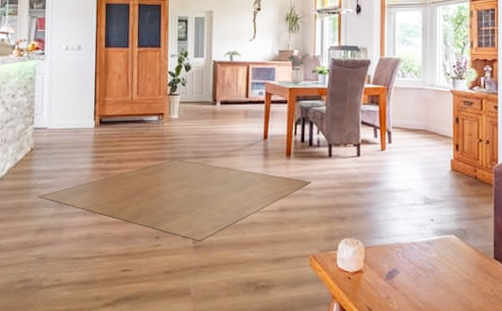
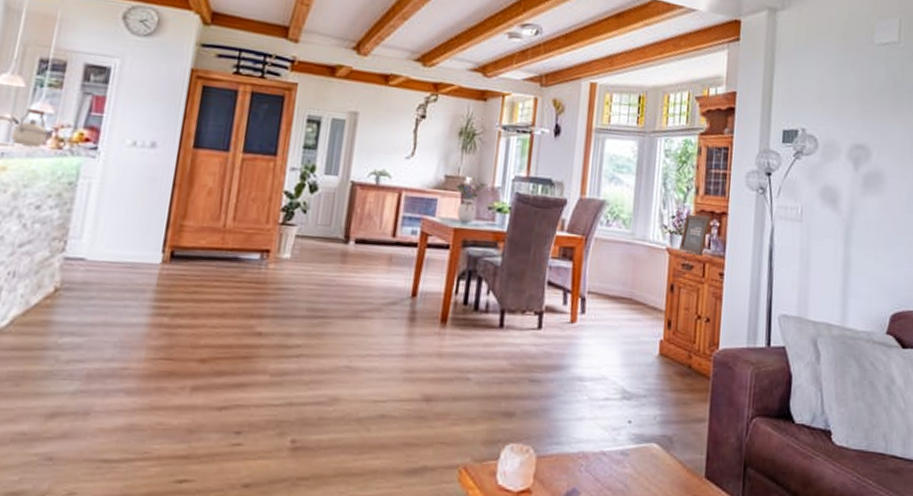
wood floor panel: present [38,159,311,241] -> none [56,317,472,440]
picture frame: none [461,63,483,94] -> present [679,213,710,256]

